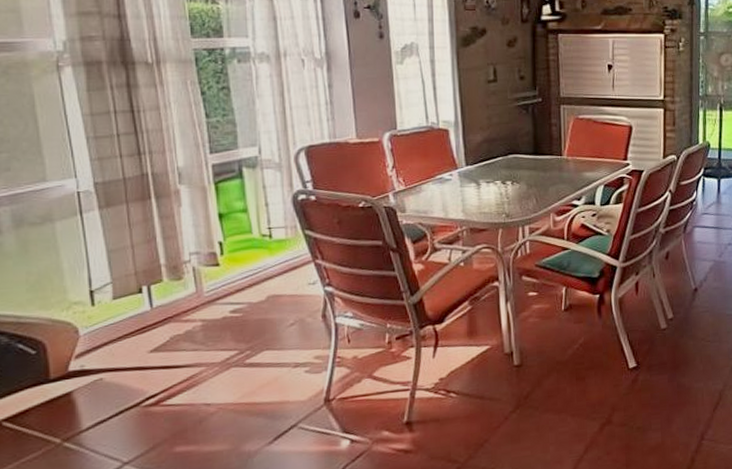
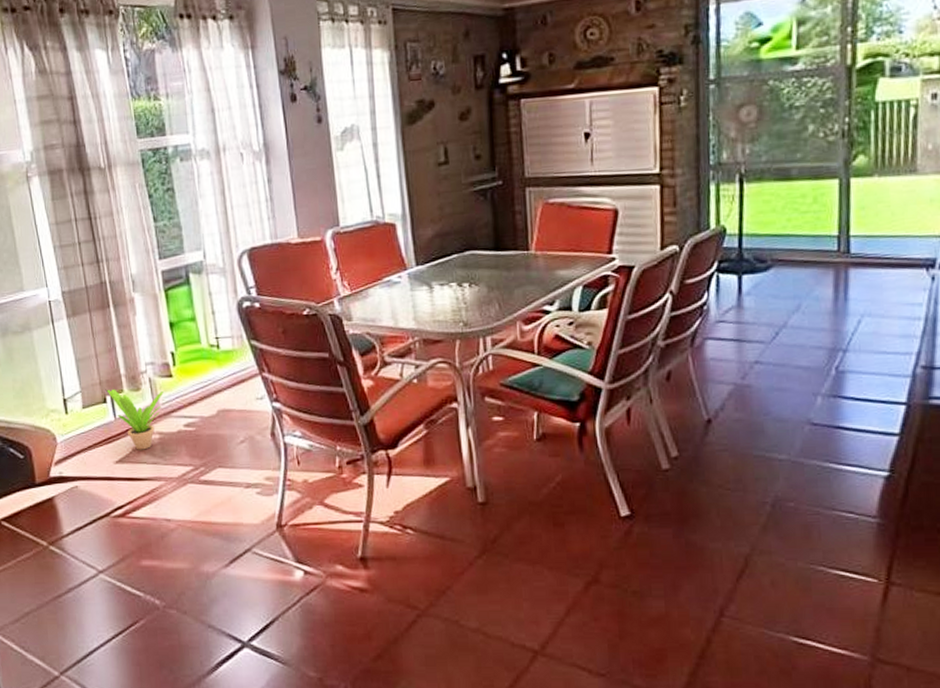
potted plant: none [141,277,209,338] -> present [105,387,164,450]

